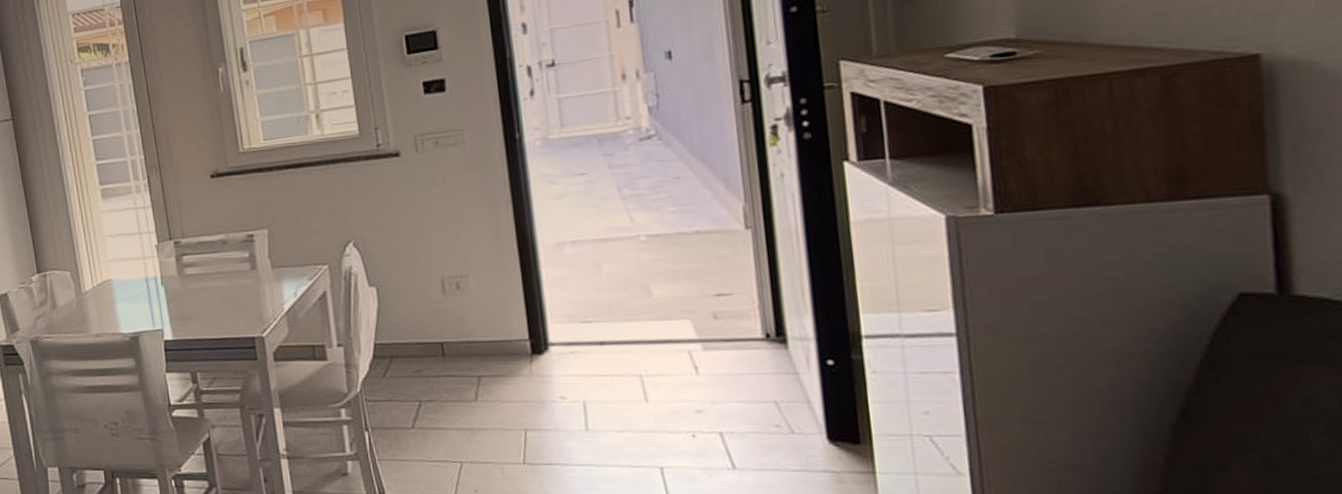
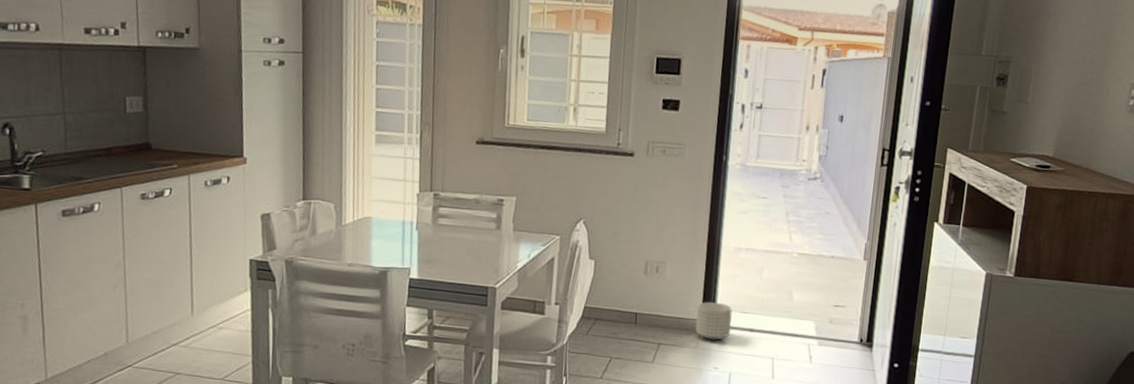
planter: none [520,314,573,363] -> present [695,301,733,340]

